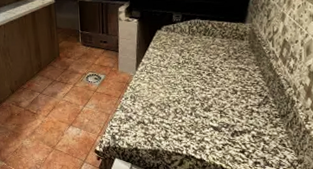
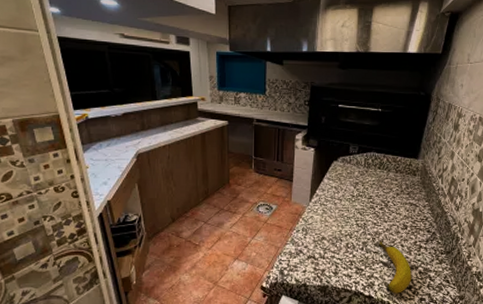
banana: none [208,106,244,157] -> present [379,241,411,294]

